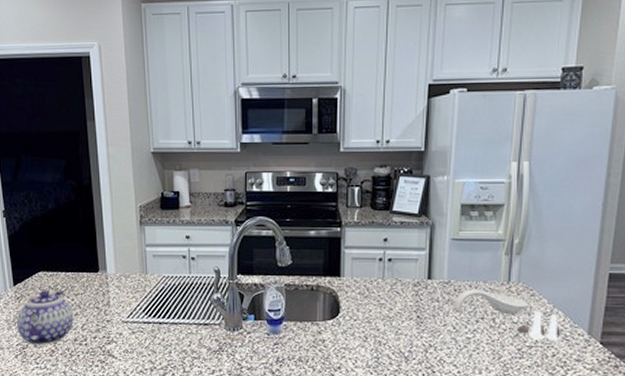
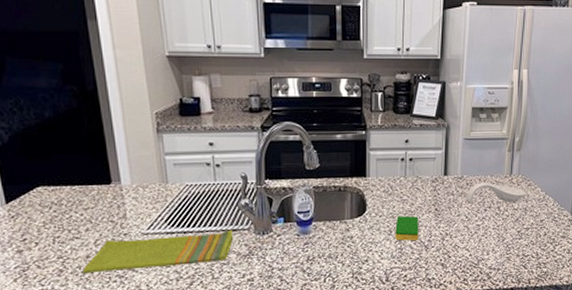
teapot: present [16,290,74,345] -> none [12,206,85,266]
dish towel: none [71,323,205,356] -> present [83,229,234,274]
dish sponge: none [371,321,398,351] -> present [395,215,419,241]
salt and pepper shaker set: present [516,310,560,341] -> none [517,197,551,223]

